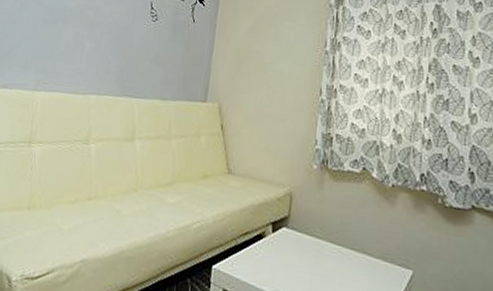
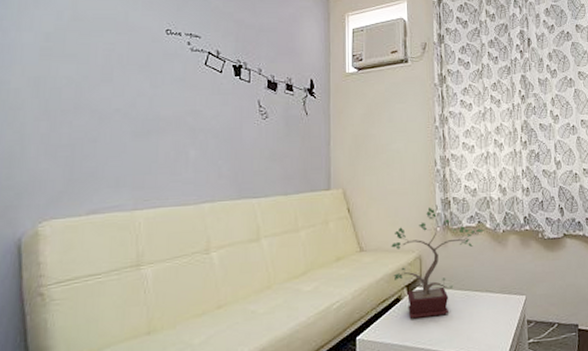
potted plant: none [259,139,369,268] -> present [391,206,484,319]

